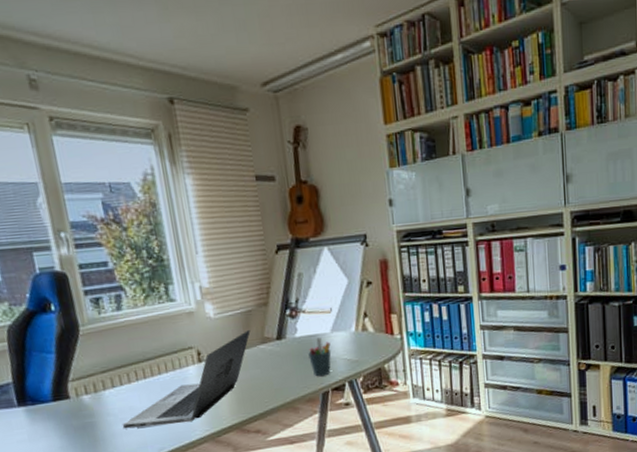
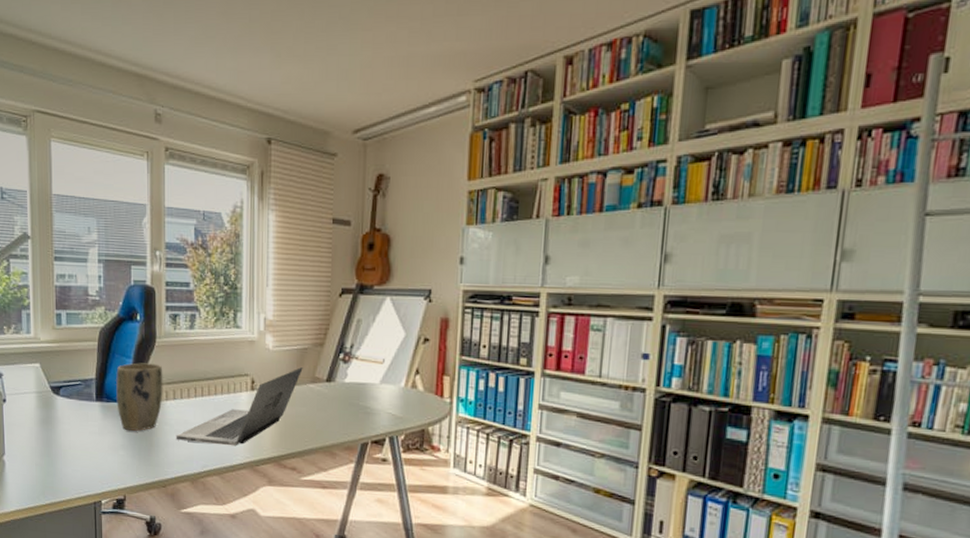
plant pot: none [37,353,100,431] -> present [116,363,163,431]
pen holder: present [308,337,332,377] -> none [354,386,378,427]

